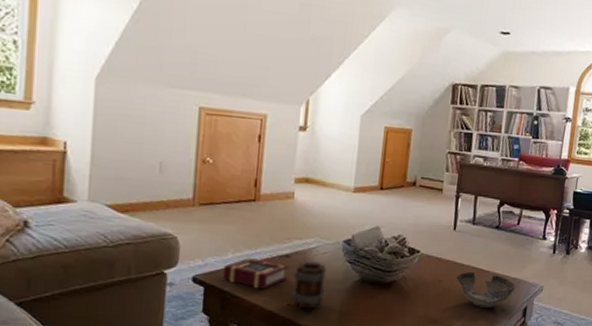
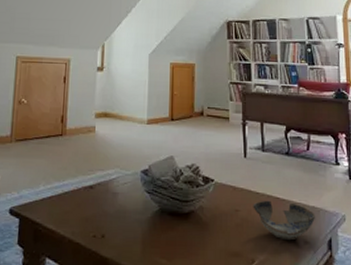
book: present [222,257,289,289] -> none [35,188,93,221]
mug: present [292,261,327,309] -> none [97,192,128,241]

